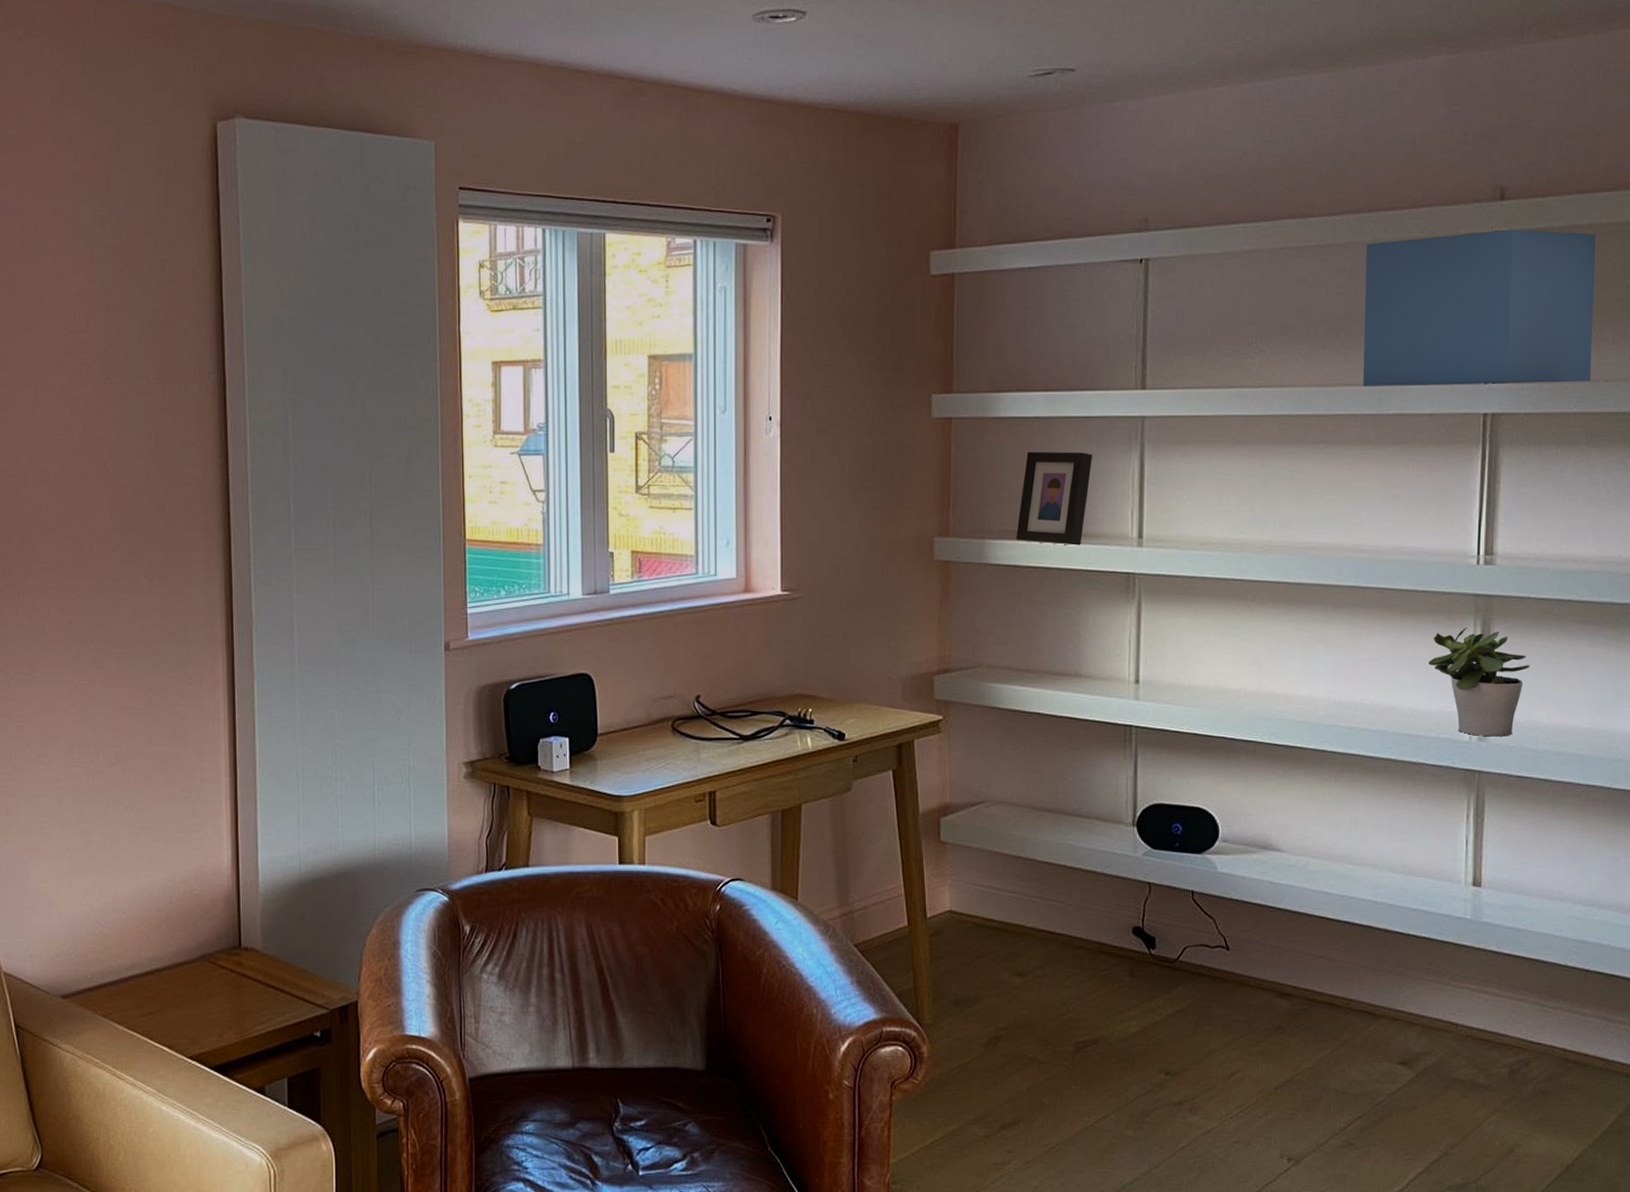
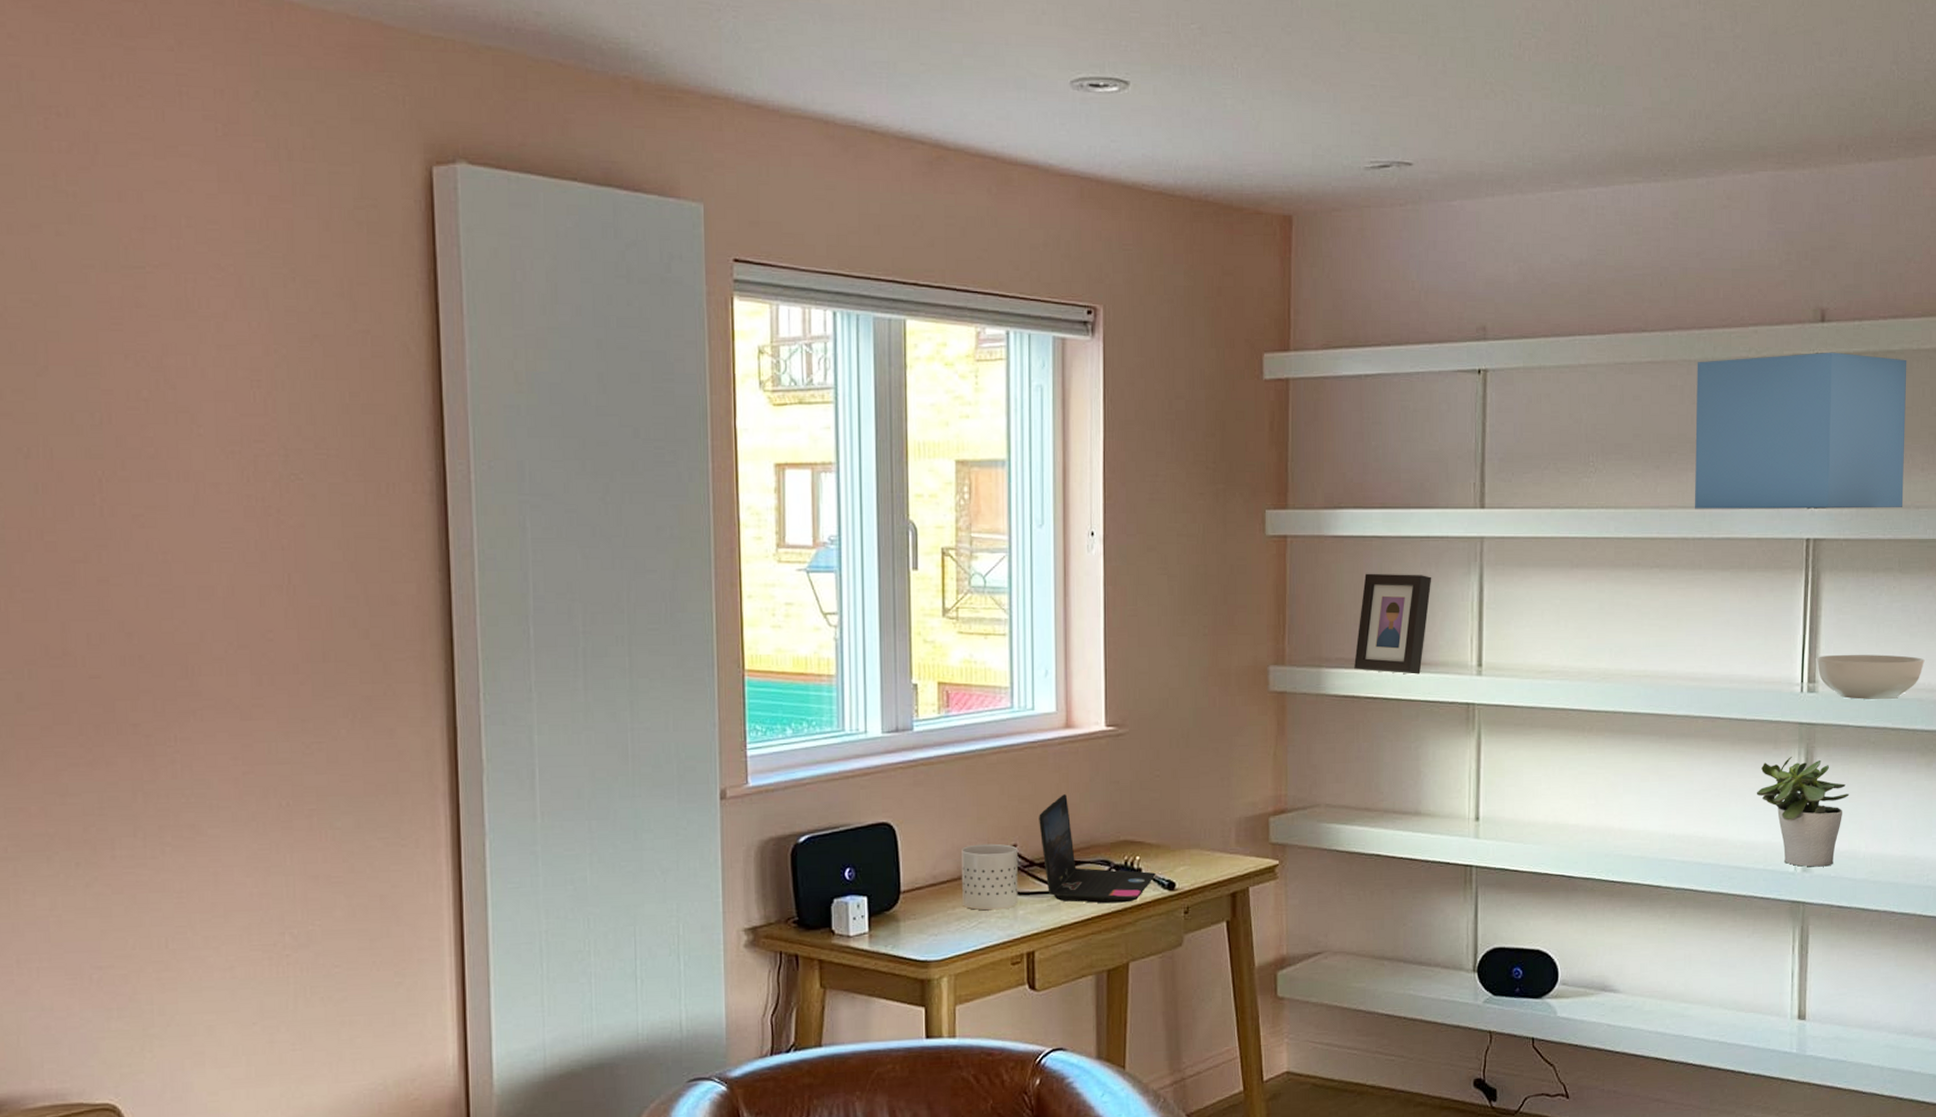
mug: none [650,694,702,753] -> present [960,843,1019,911]
laptop: none [720,652,827,750] -> present [1039,794,1156,904]
bowl: none [1493,527,1615,573] -> present [1815,654,1925,700]

